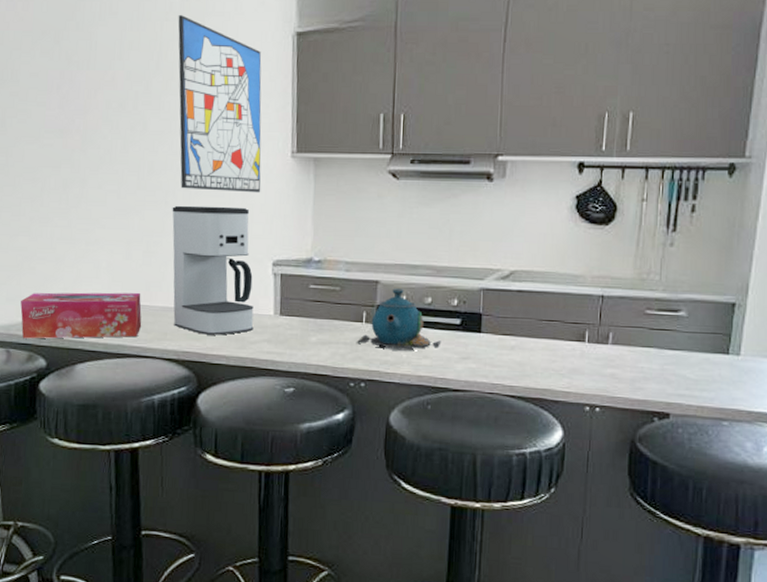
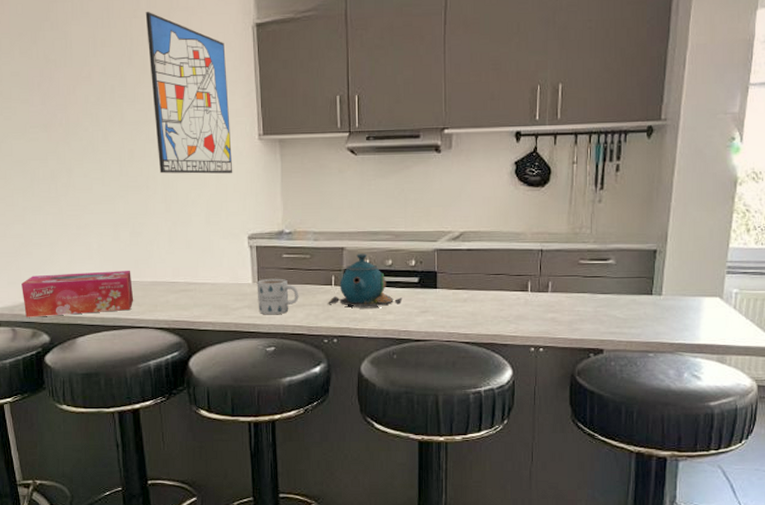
coffee maker: present [172,205,254,335] -> none [153,187,235,304]
mug: none [278,310,325,352] -> present [257,278,299,315]

